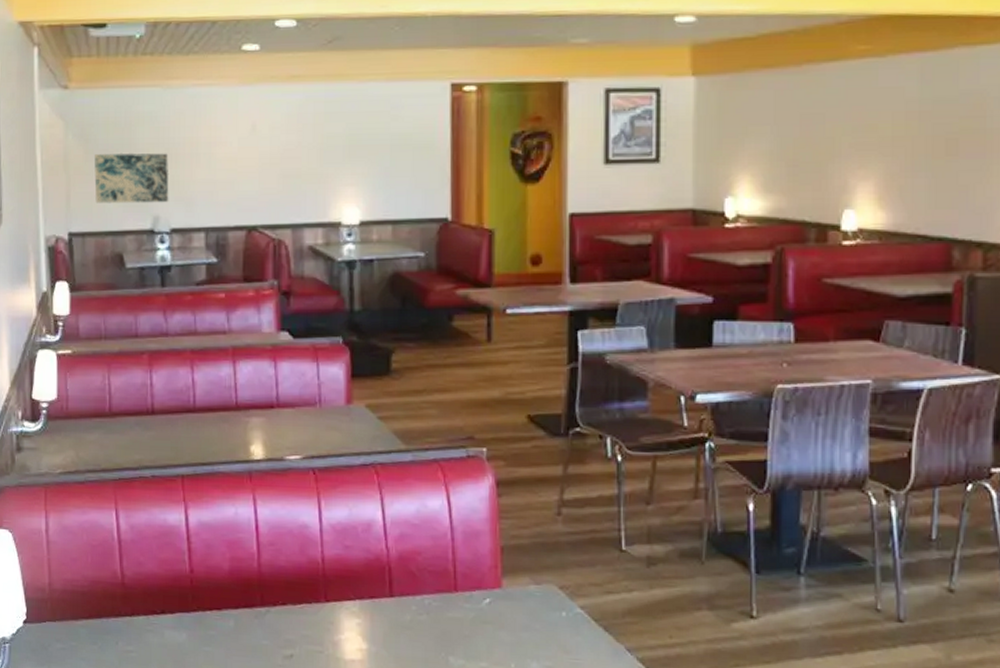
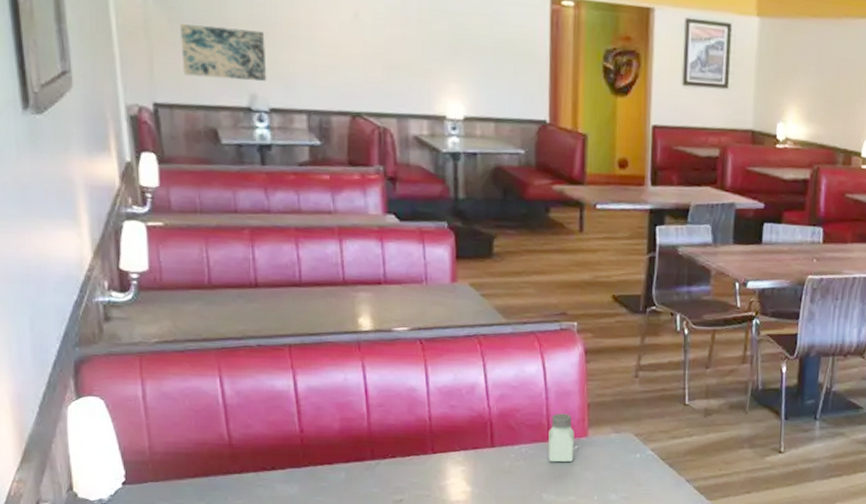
saltshaker: none [455,558,486,619] -> present [548,413,575,463]

